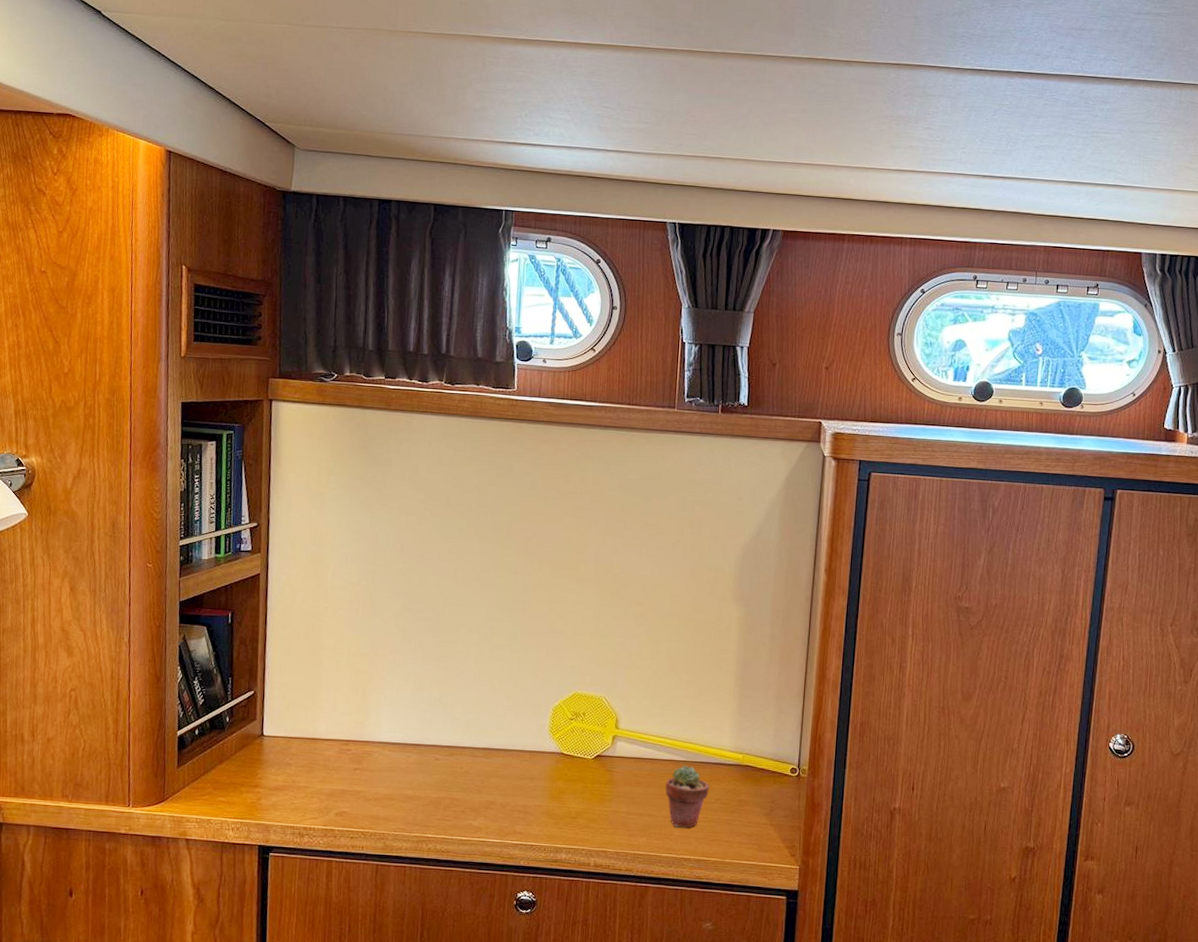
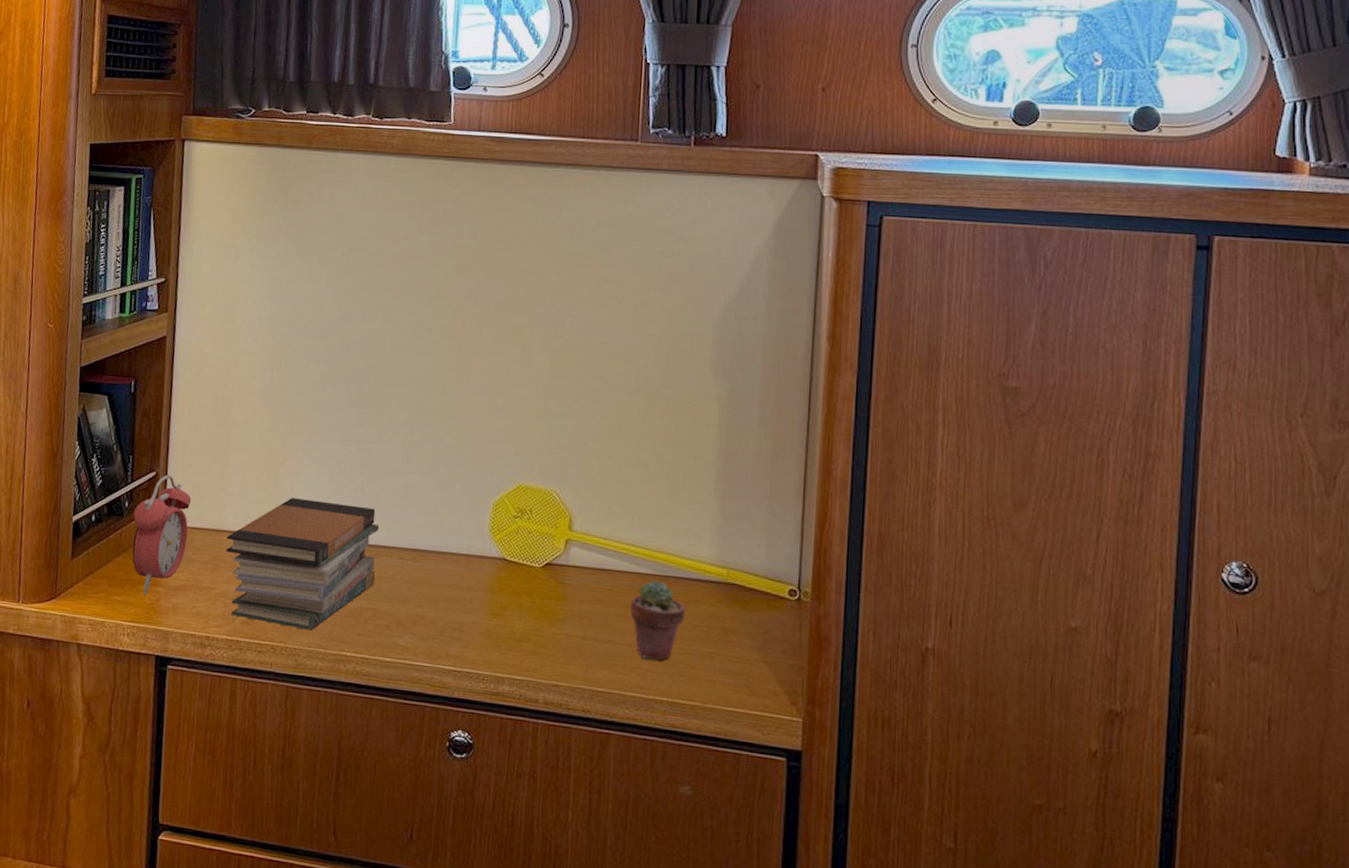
alarm clock: none [234,693,287,795] -> present [132,474,192,595]
book stack: none [319,709,455,818] -> present [226,498,380,631]

